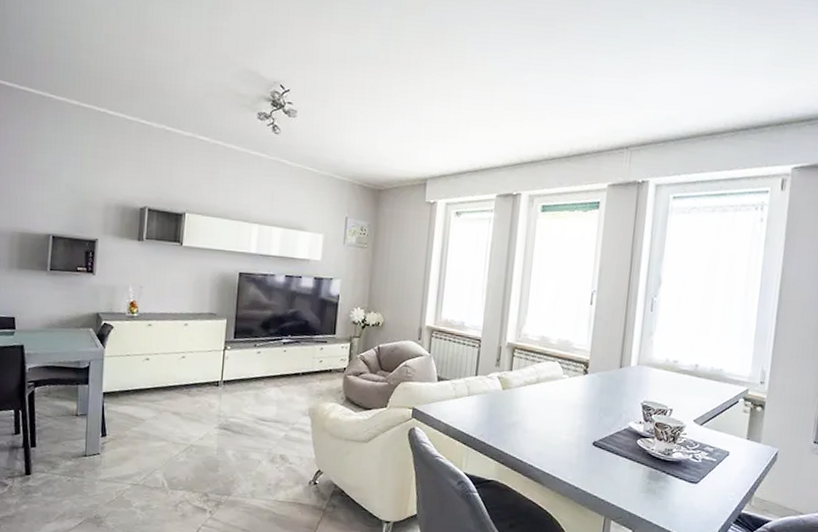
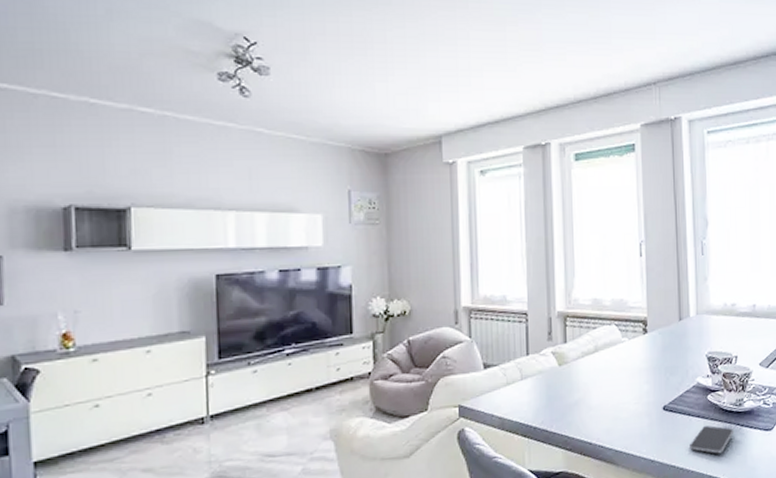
smartphone: none [613,467,659,495] -> present [690,425,735,454]

